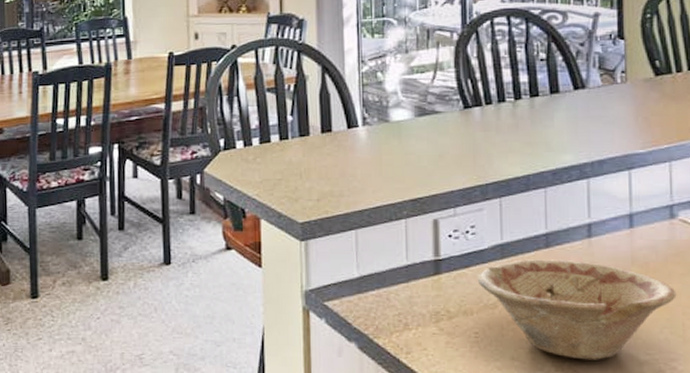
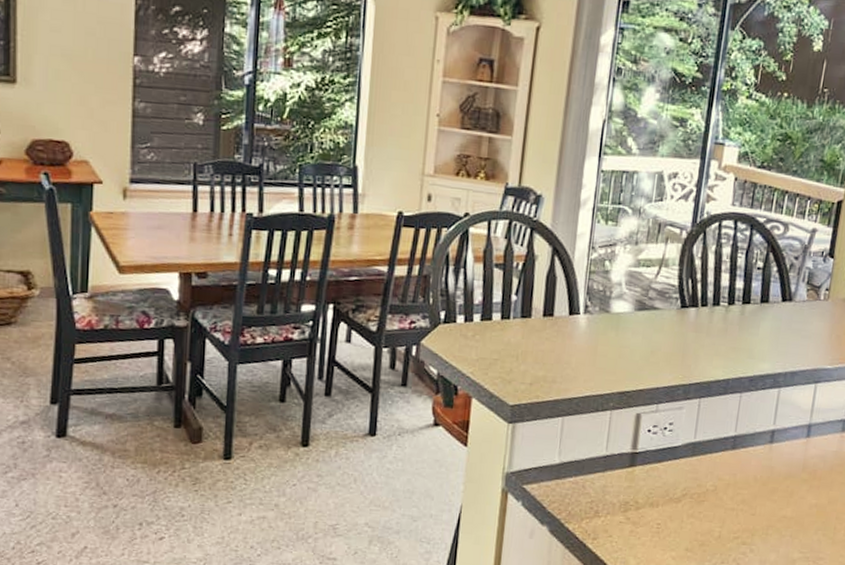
dish: present [477,259,677,360] -> none [667,458,835,555]

